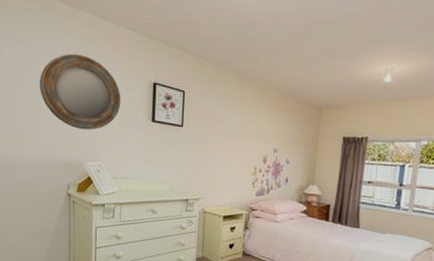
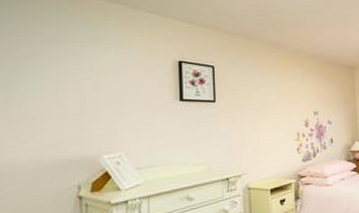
home mirror: present [39,53,121,130] -> none [38,40,142,120]

